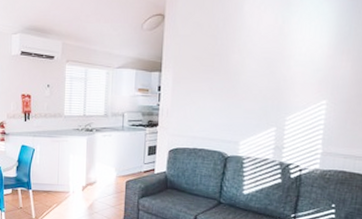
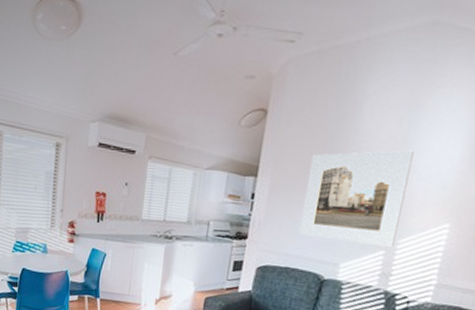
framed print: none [202,41,290,123] -> present [299,150,414,247]

